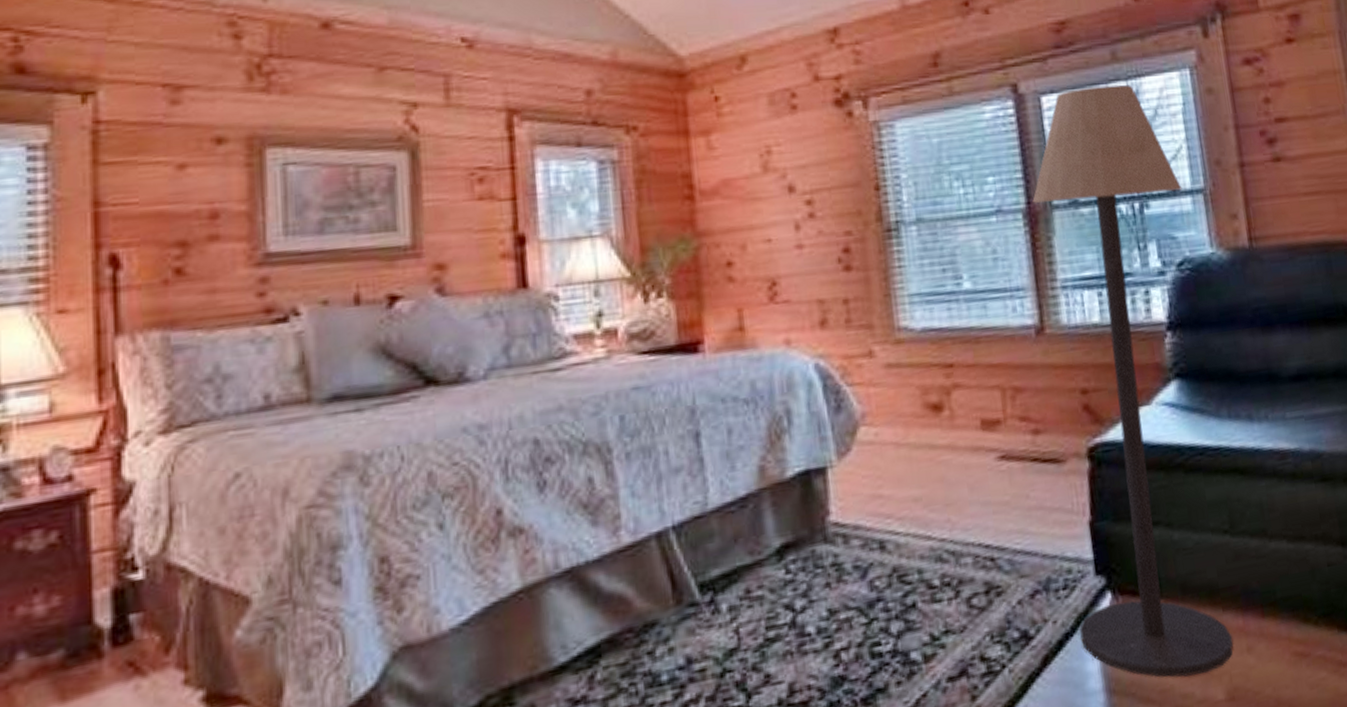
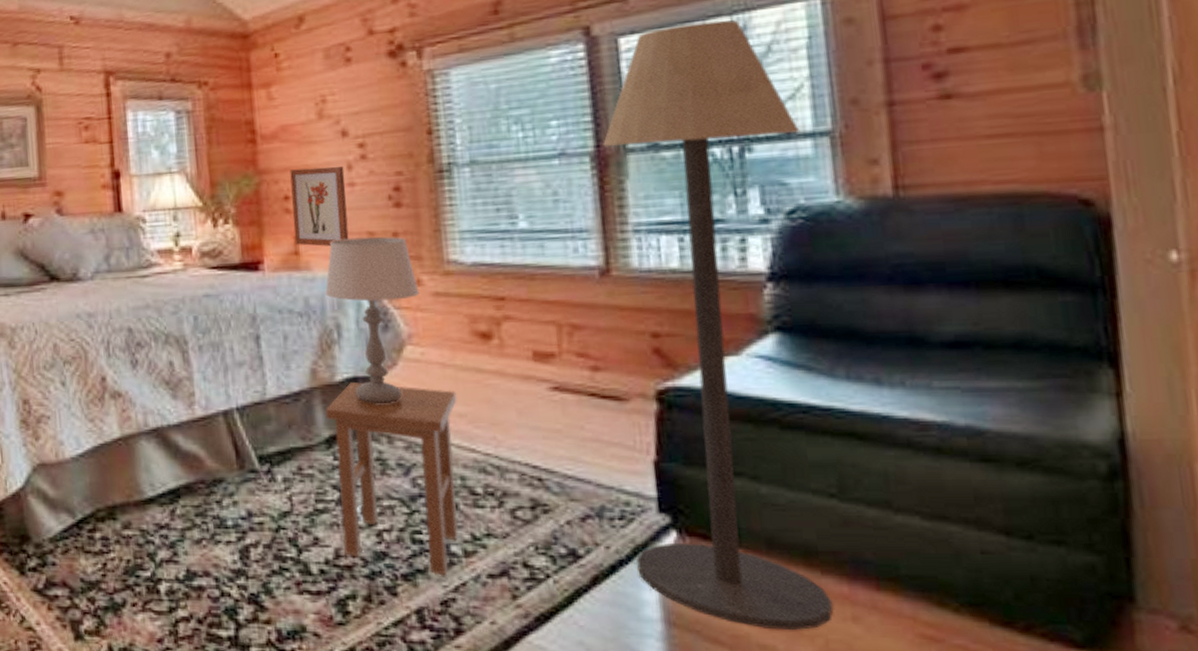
wall art: none [733,225,798,320] -> present [290,165,349,246]
table lamp: none [773,304,872,499] -> present [325,236,419,404]
stool: none [775,472,918,691] -> present [325,382,459,576]

